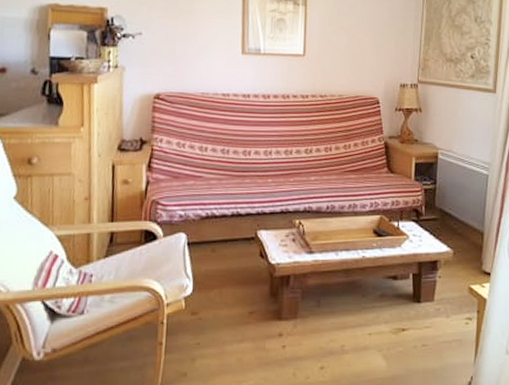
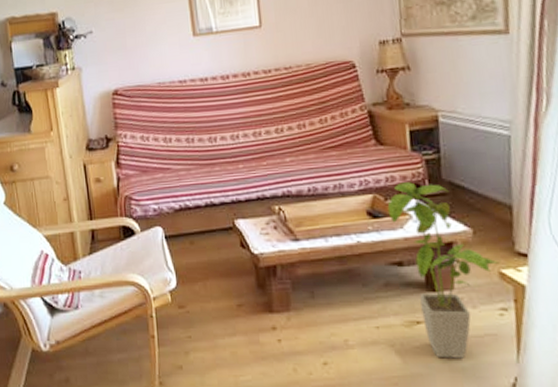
house plant: none [390,207,470,362] -> present [387,182,500,359]

